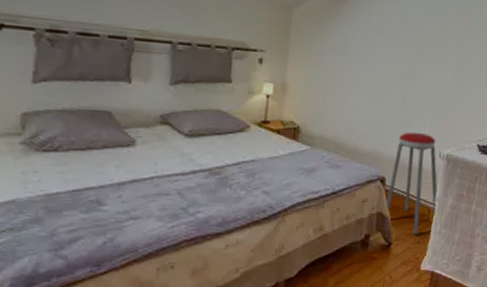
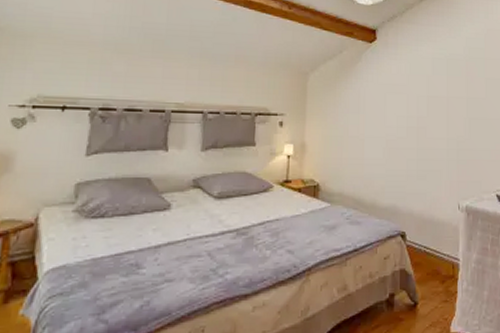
music stool: present [385,132,438,235] -> none [408,184,461,294]

